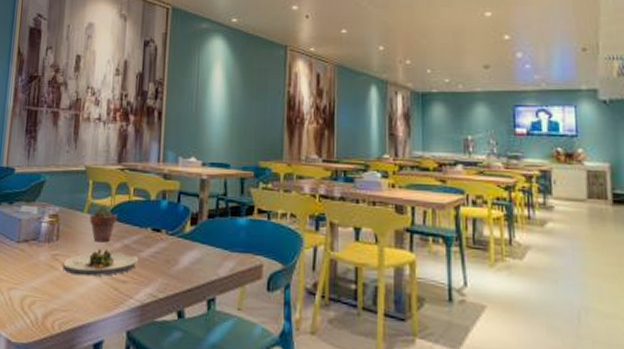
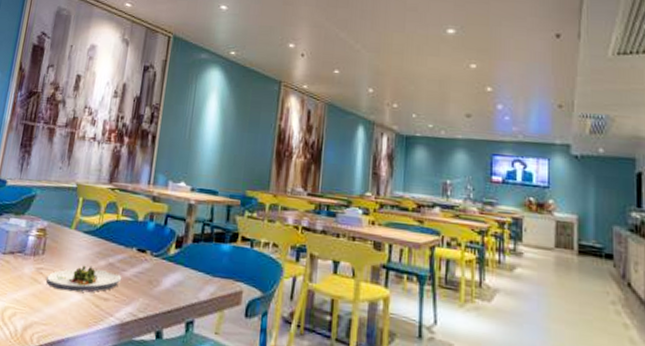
potted succulent: present [89,205,118,243] -> none [76,222,105,260]

